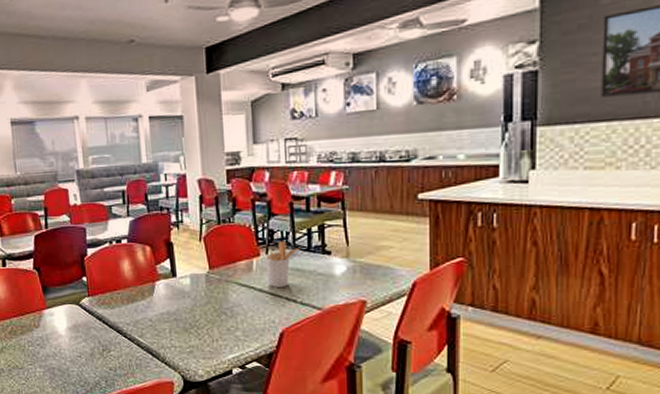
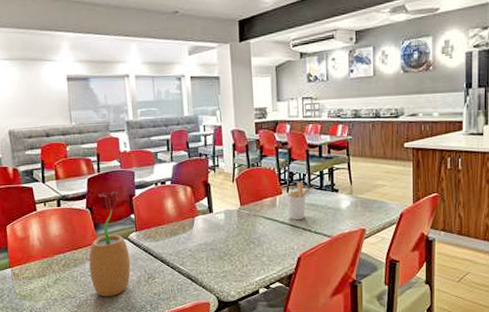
potted flower: none [37,249,83,370] -> present [89,191,131,297]

